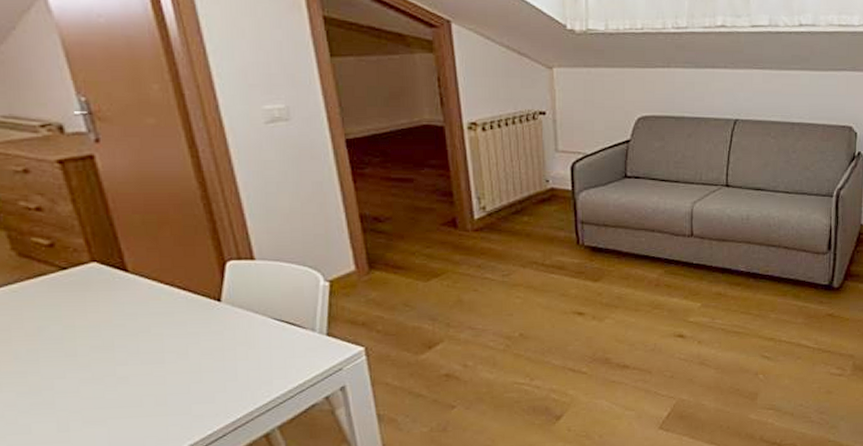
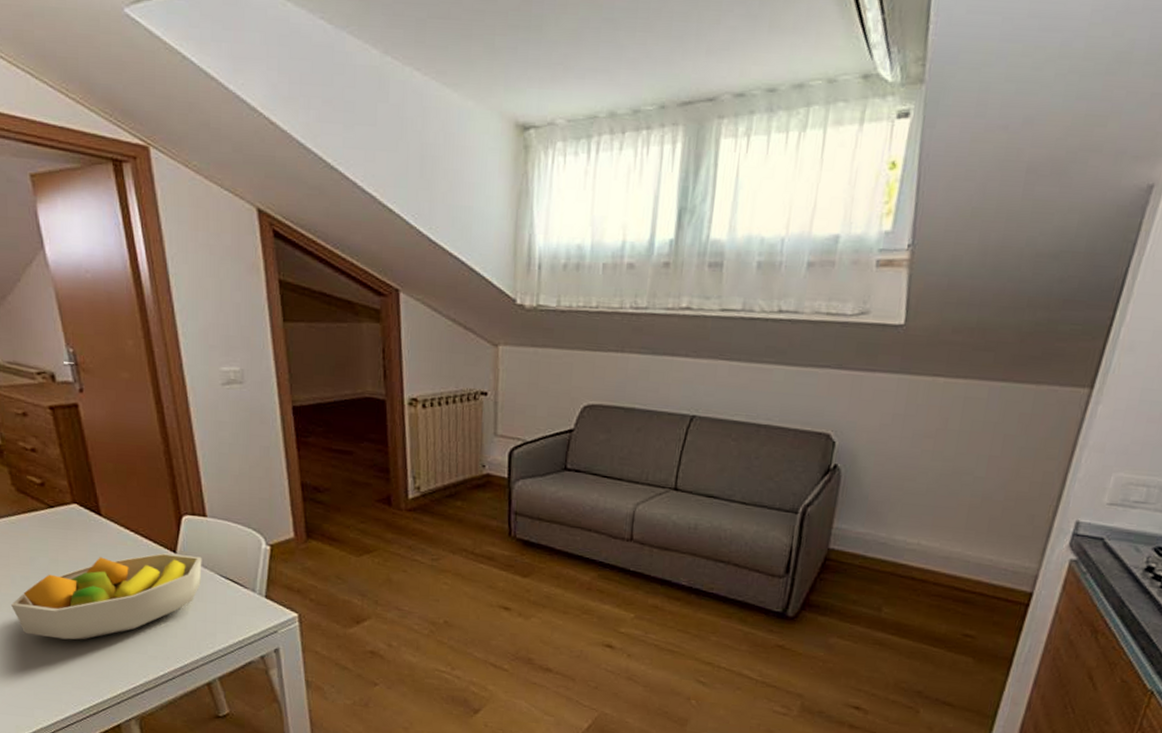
fruit bowl: none [14,302,252,414] -> present [10,553,202,640]

